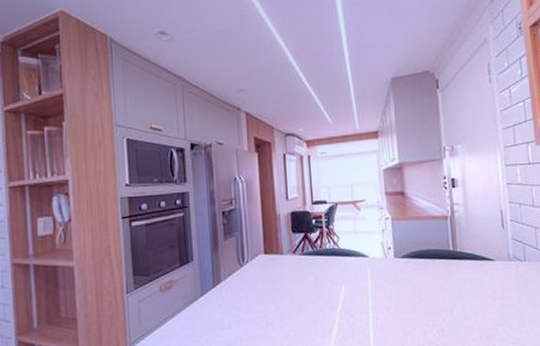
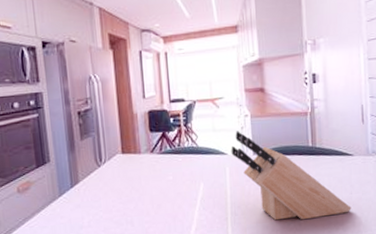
knife block: none [372,233,495,326] -> present [231,131,351,221]

